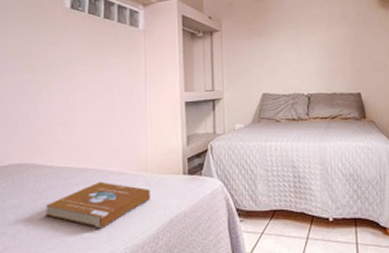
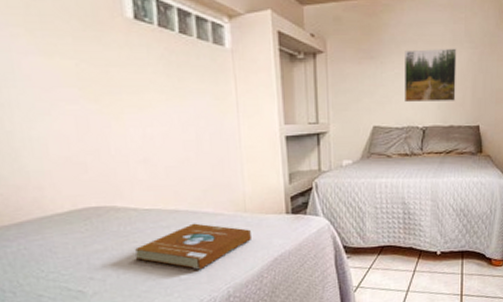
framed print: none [288,26,336,73] -> present [405,48,457,103]

